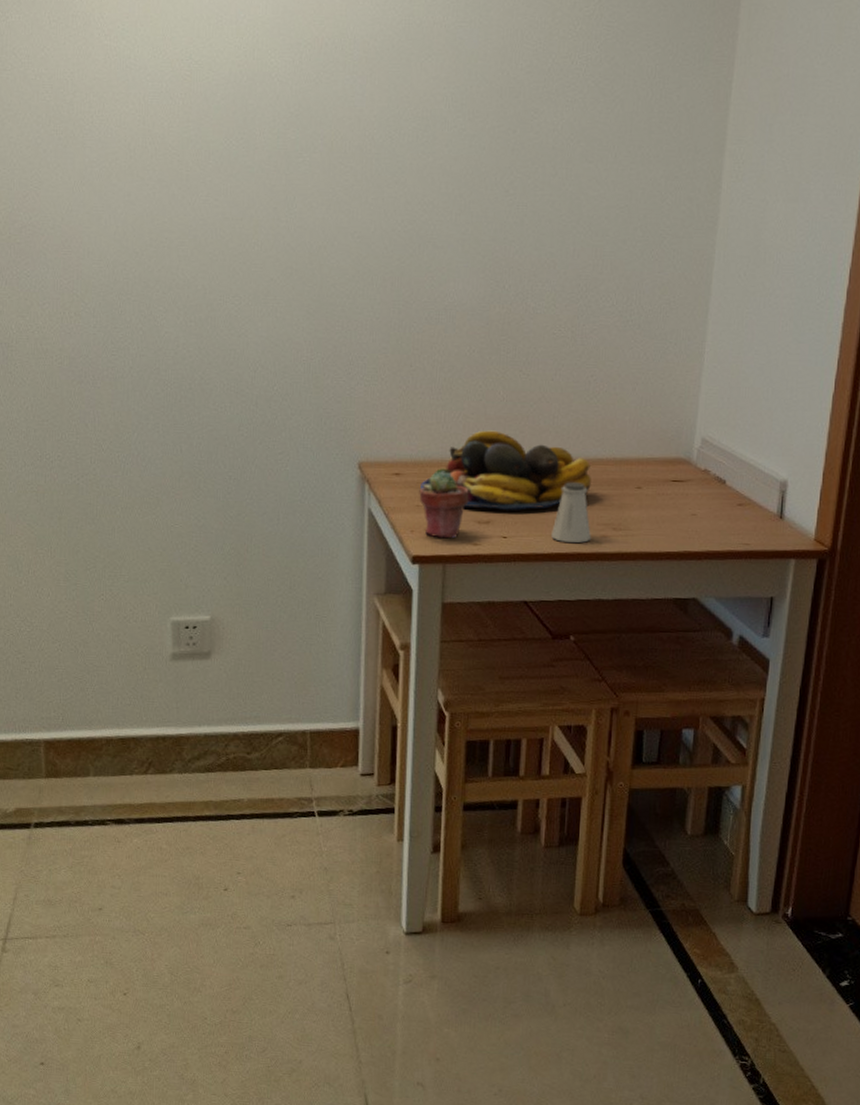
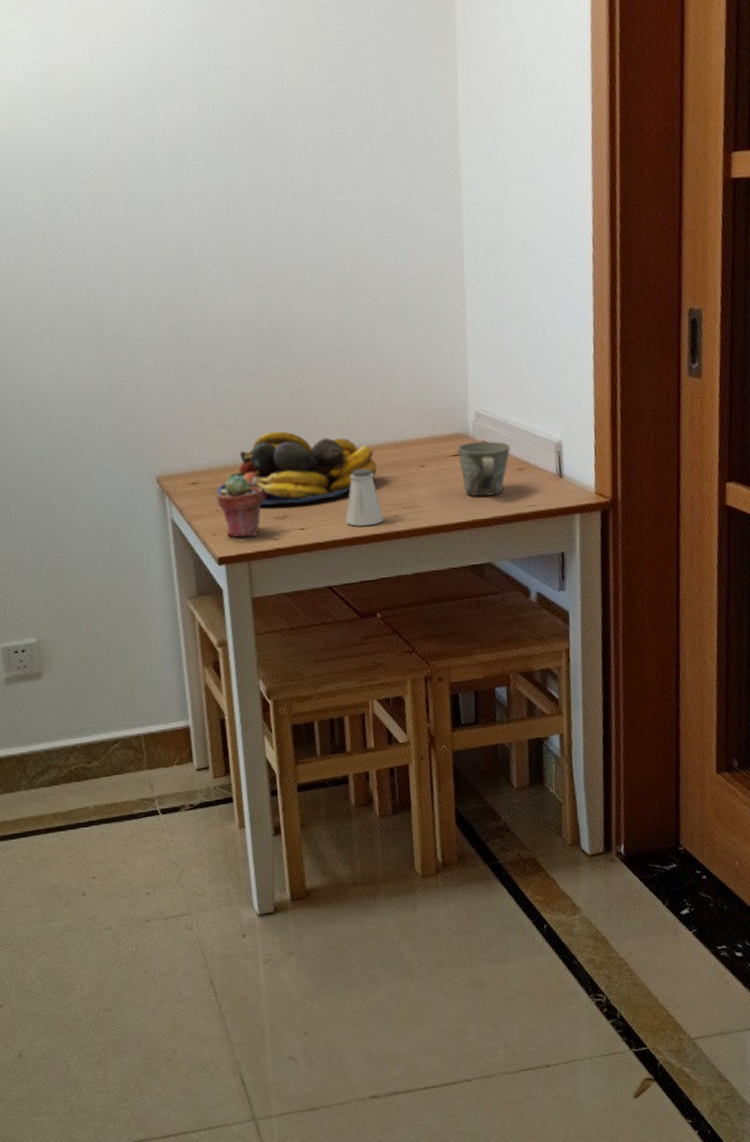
mug: none [677,469,734,529] -> present [456,441,511,497]

